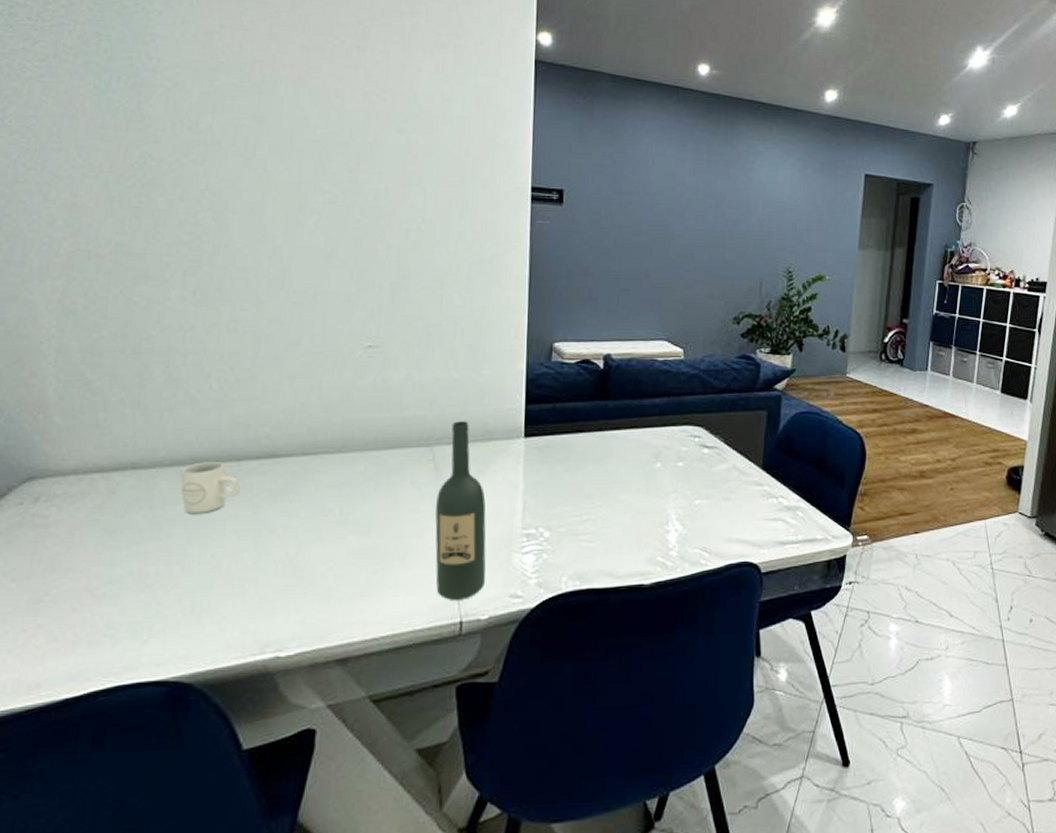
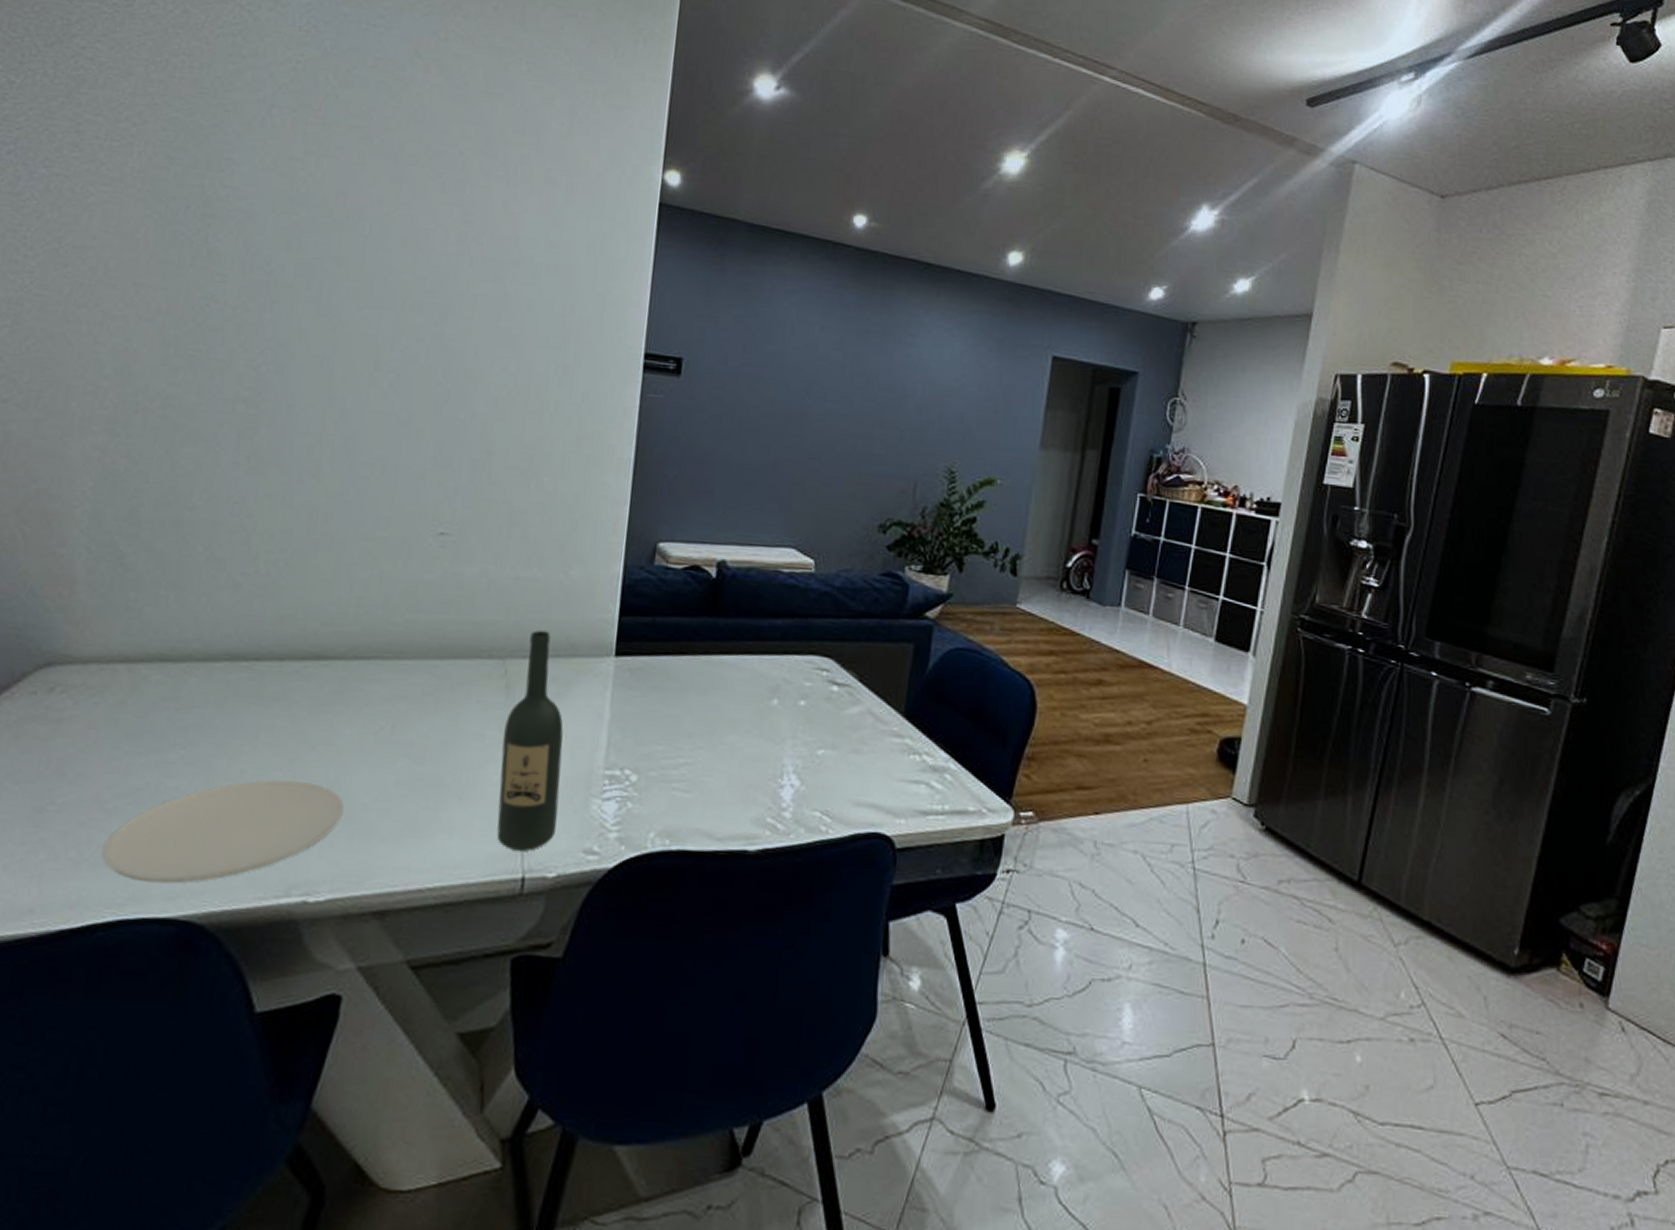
plate: none [95,559,305,653] -> present [101,780,345,884]
mug: present [180,462,240,515] -> none [212,658,280,721]

